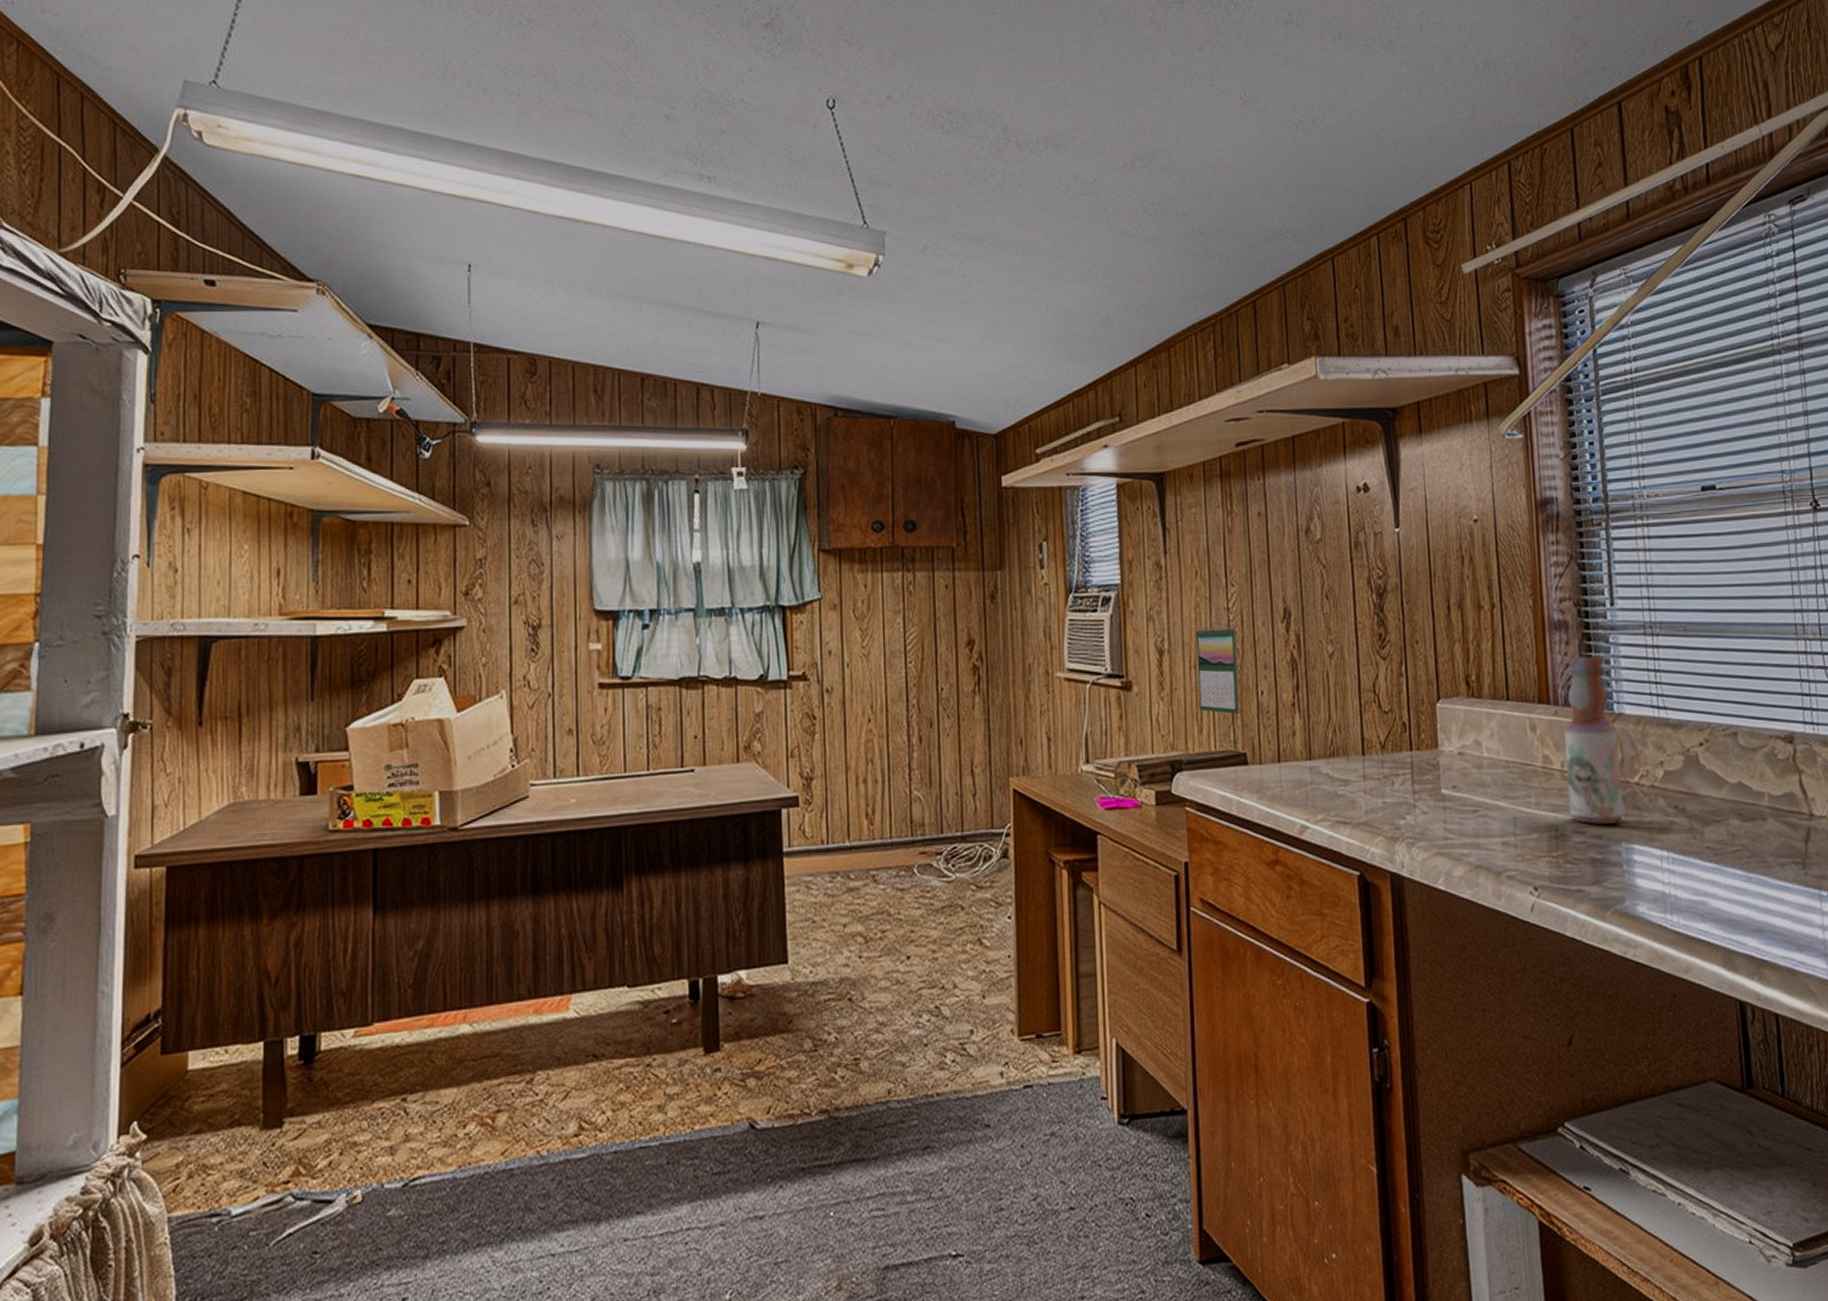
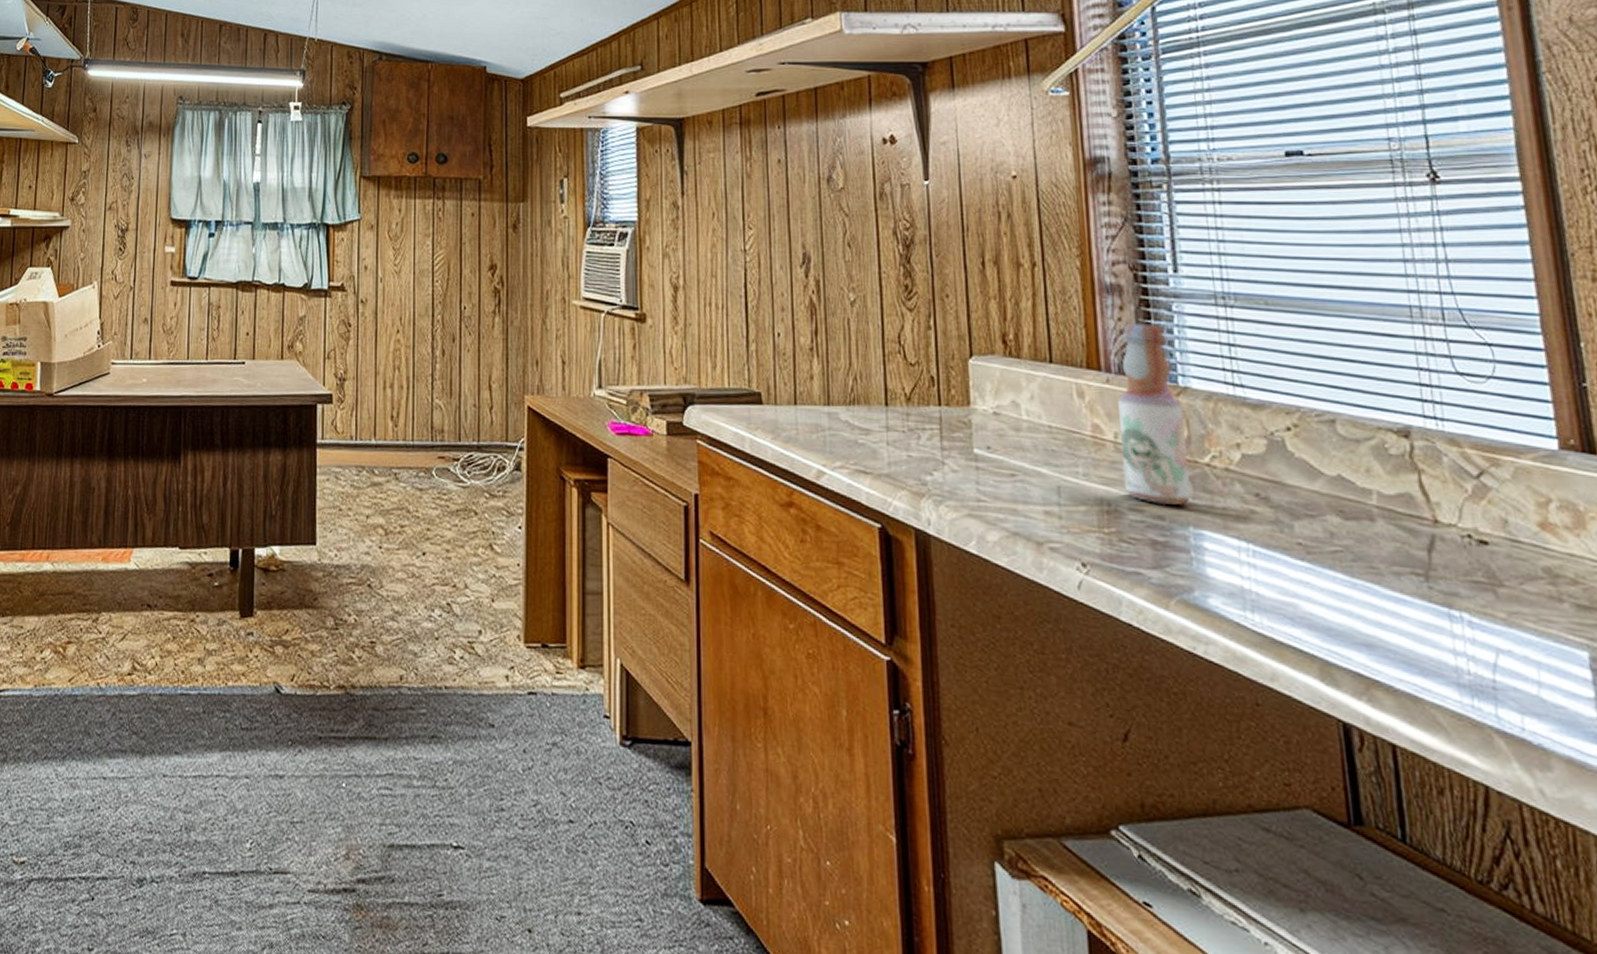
calendar: present [1195,626,1240,714] -> none [711,266,756,353]

